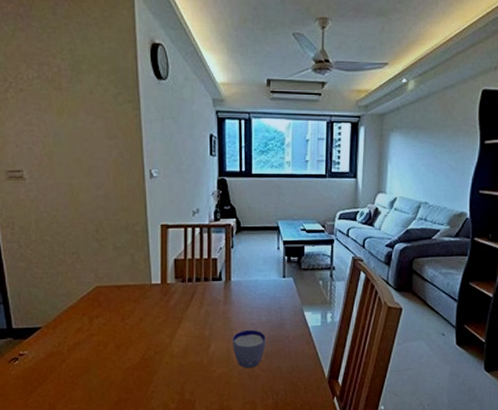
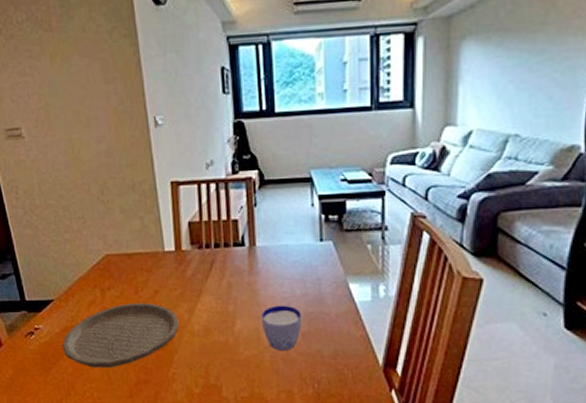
plate: none [46,329,160,390] -> present [62,303,179,368]

